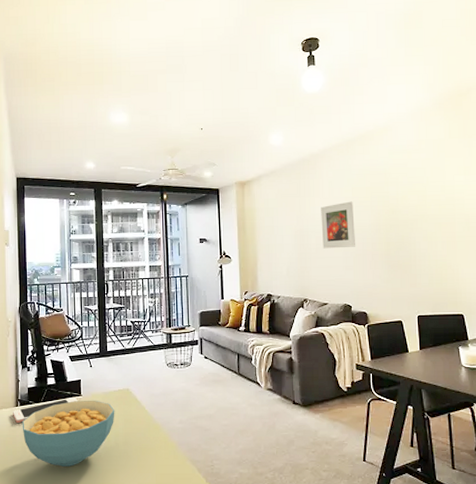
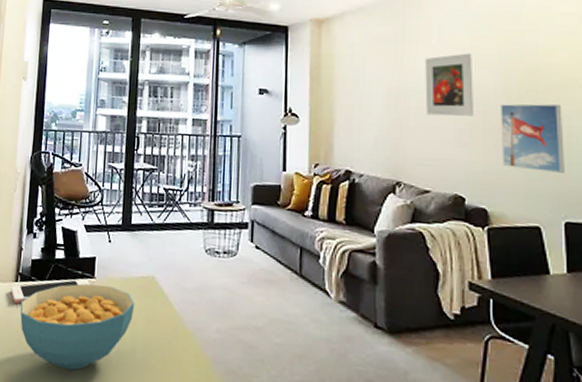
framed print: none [374,233,417,282] -> present [500,103,564,173]

